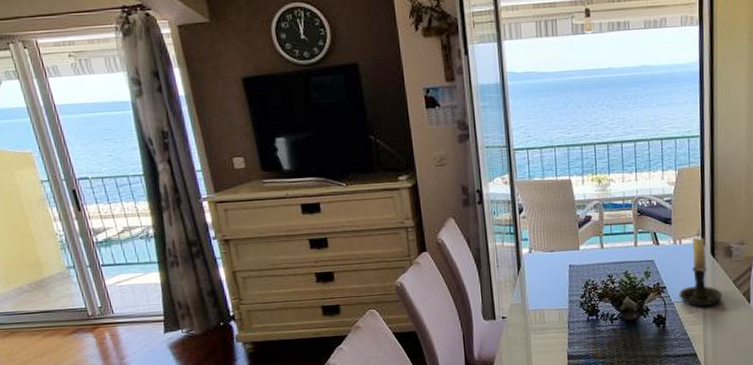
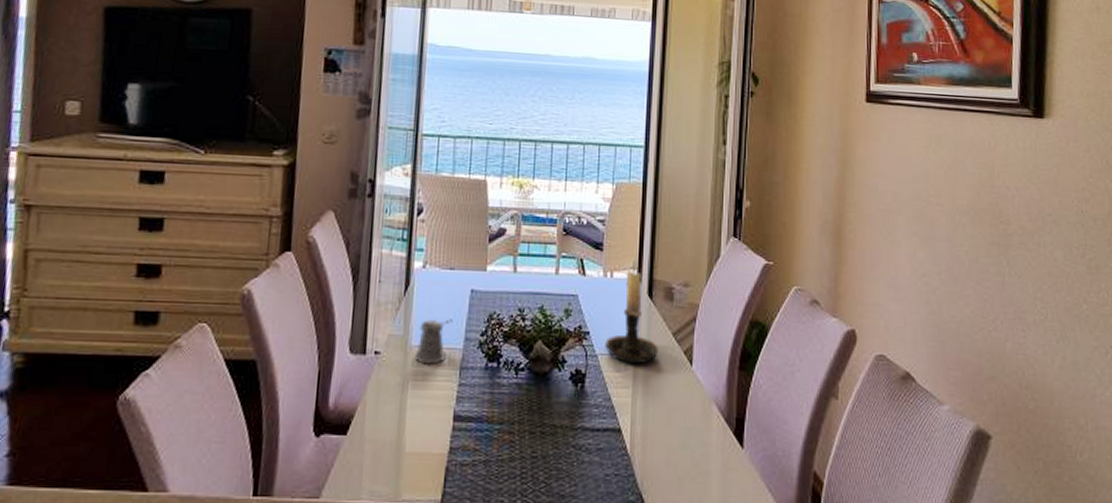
pepper shaker: none [532,288,558,323] -> present [414,318,453,365]

